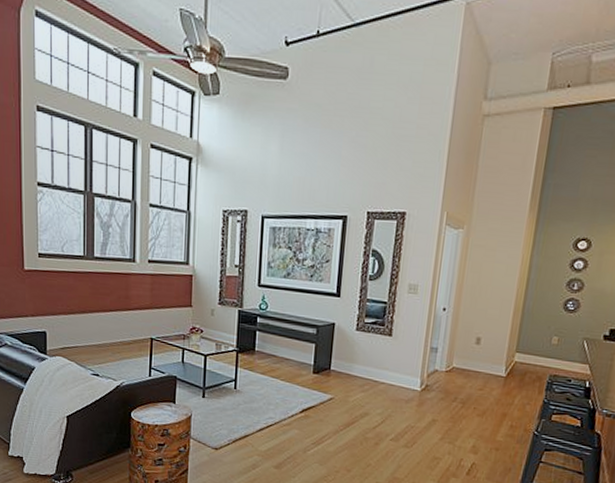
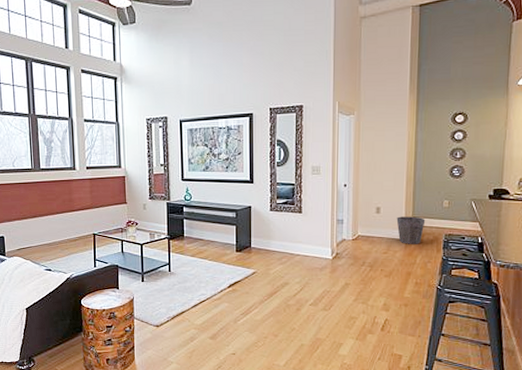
waste bin: none [497,350,530,383] -> present [396,216,426,244]

